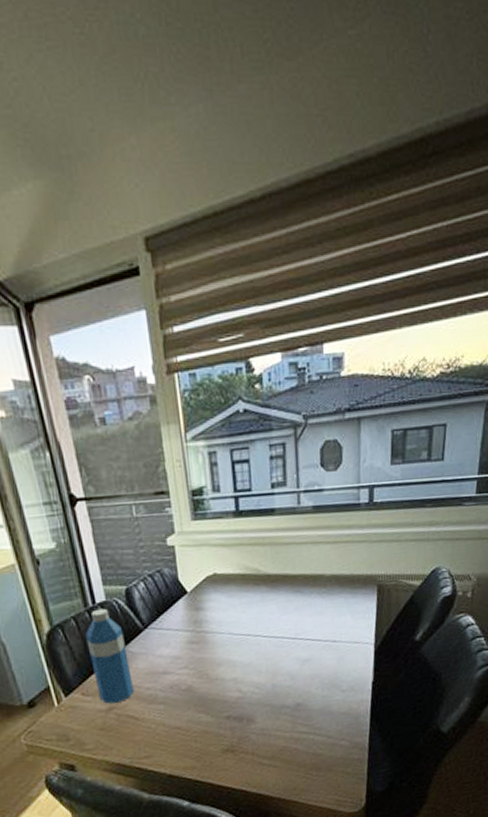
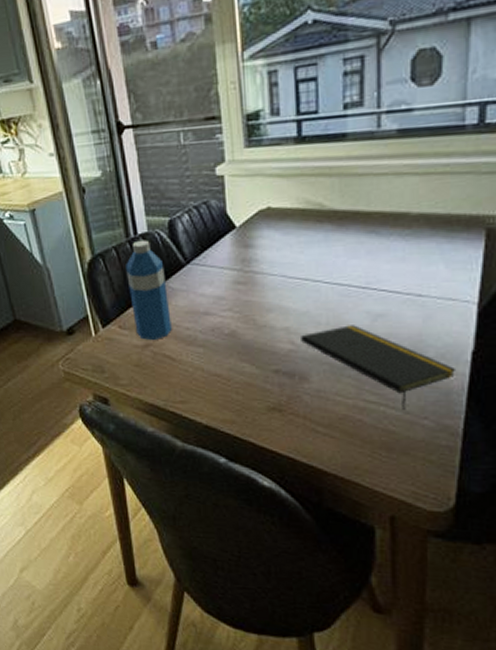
notepad: none [246,670,362,735] -> present [301,325,455,410]

